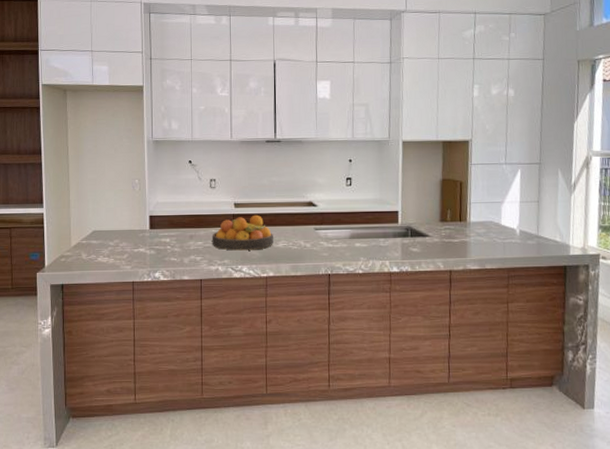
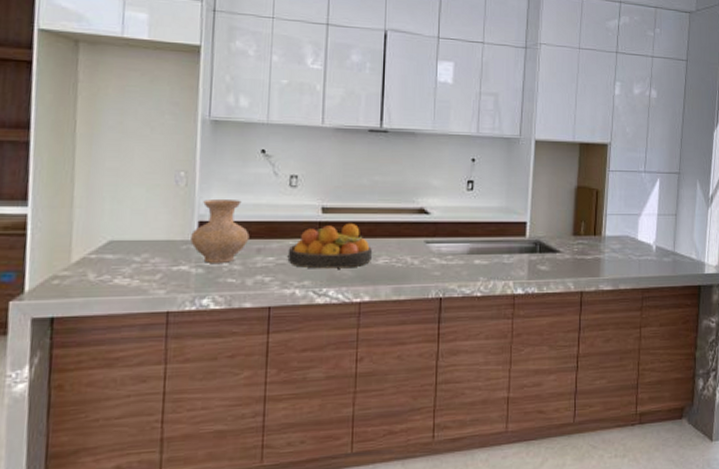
vase: none [145,199,184,246] -> present [190,200,250,263]

